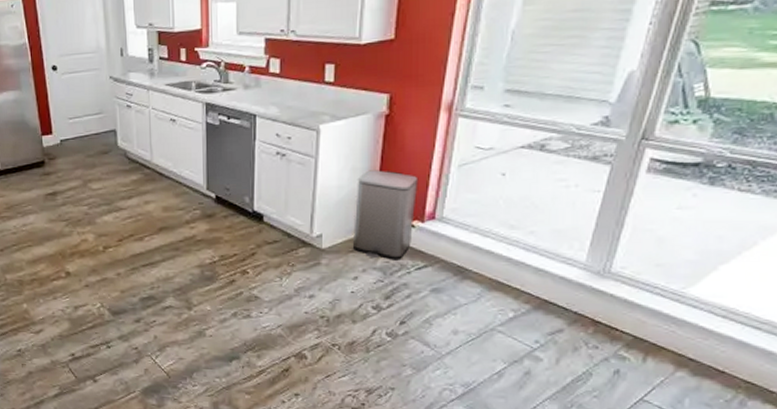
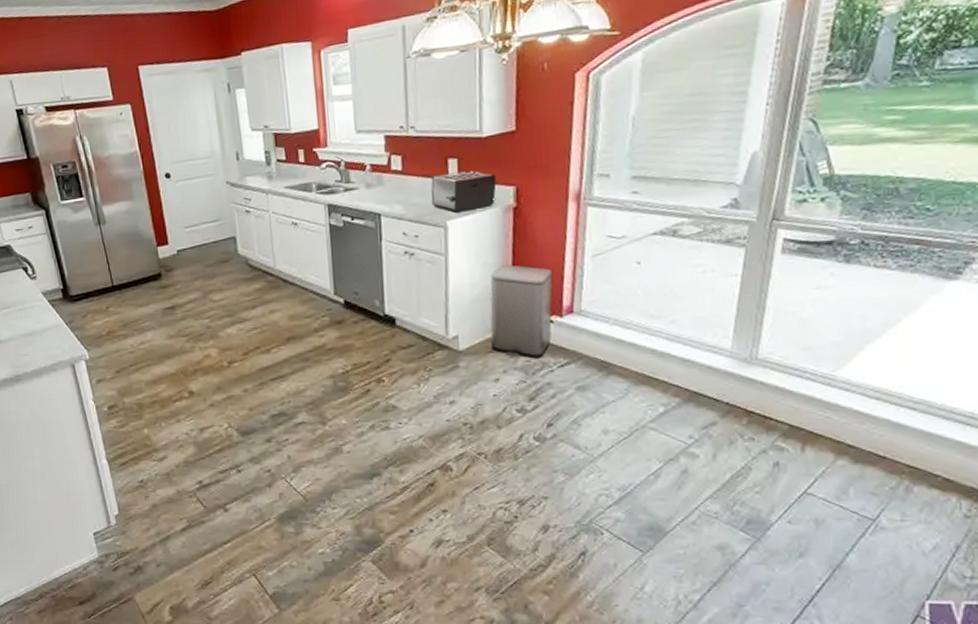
toaster: none [306,77,371,117] -> present [431,170,496,213]

